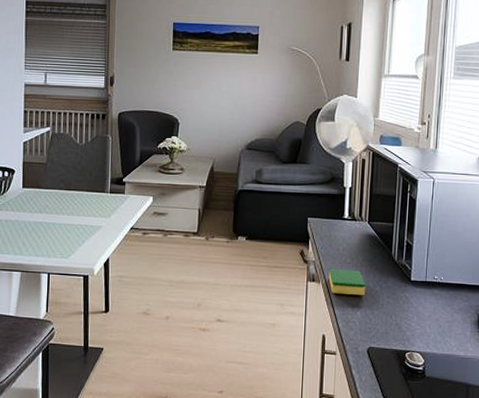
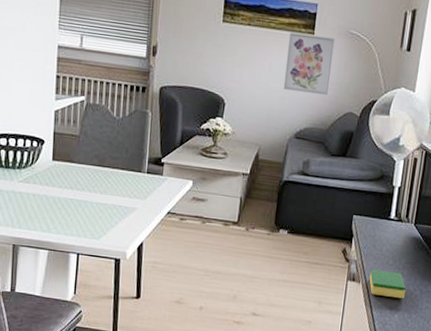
wall art: none [232,54,278,107] -> present [283,32,335,95]

